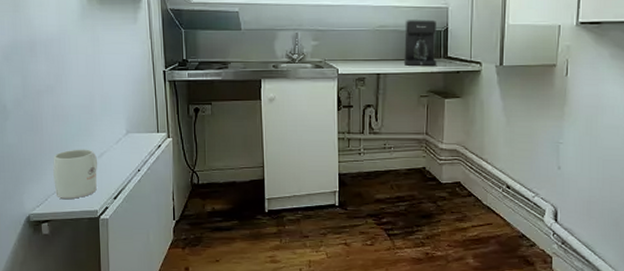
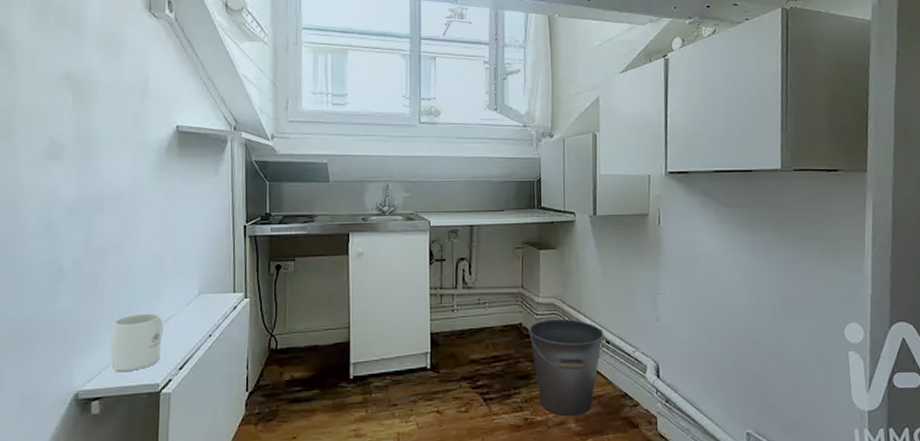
coffee maker: present [403,20,437,67] -> none [497,170,531,218]
bucket: none [432,164,505,252] -> present [529,318,604,416]

